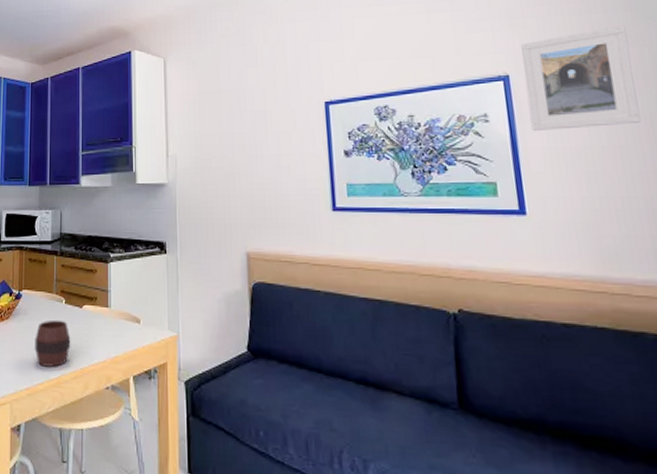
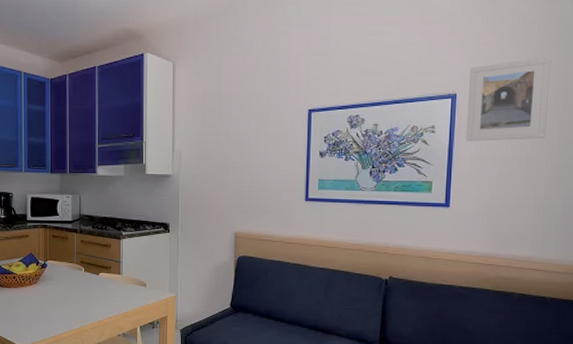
cup: present [34,319,71,367] -> none [59,284,89,320]

